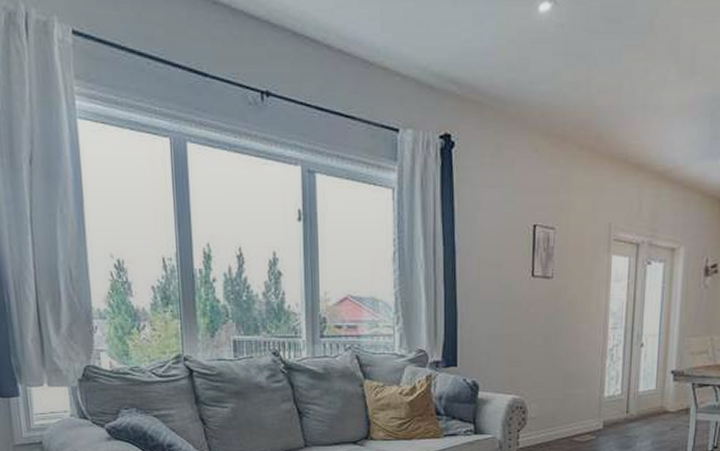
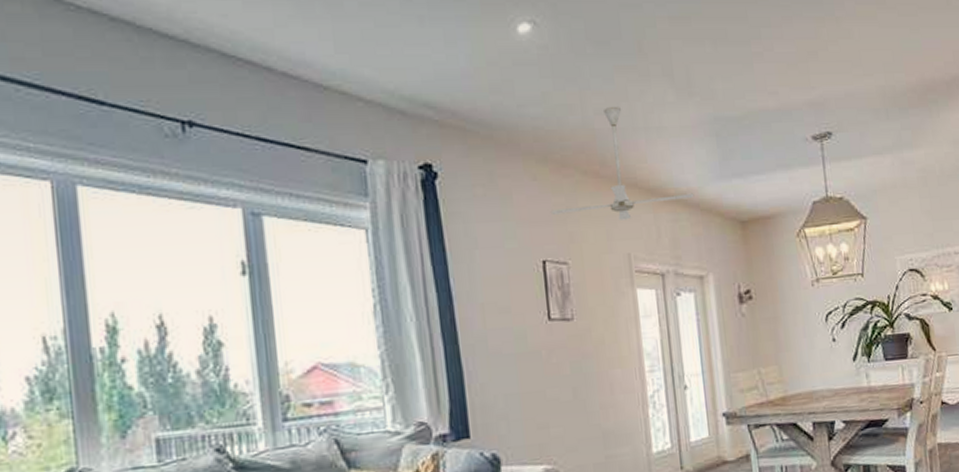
ceiling fan: none [546,84,680,193] -> present [550,106,694,220]

